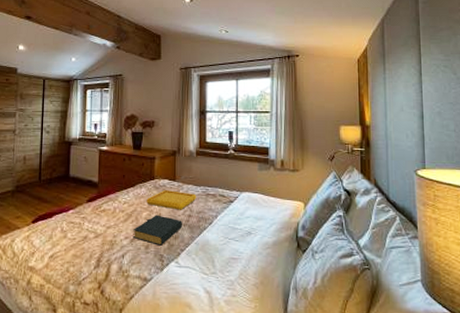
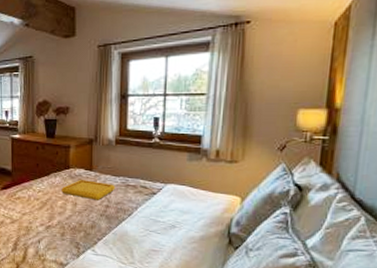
hardback book: present [133,215,182,246] -> none [48,204,99,234]

